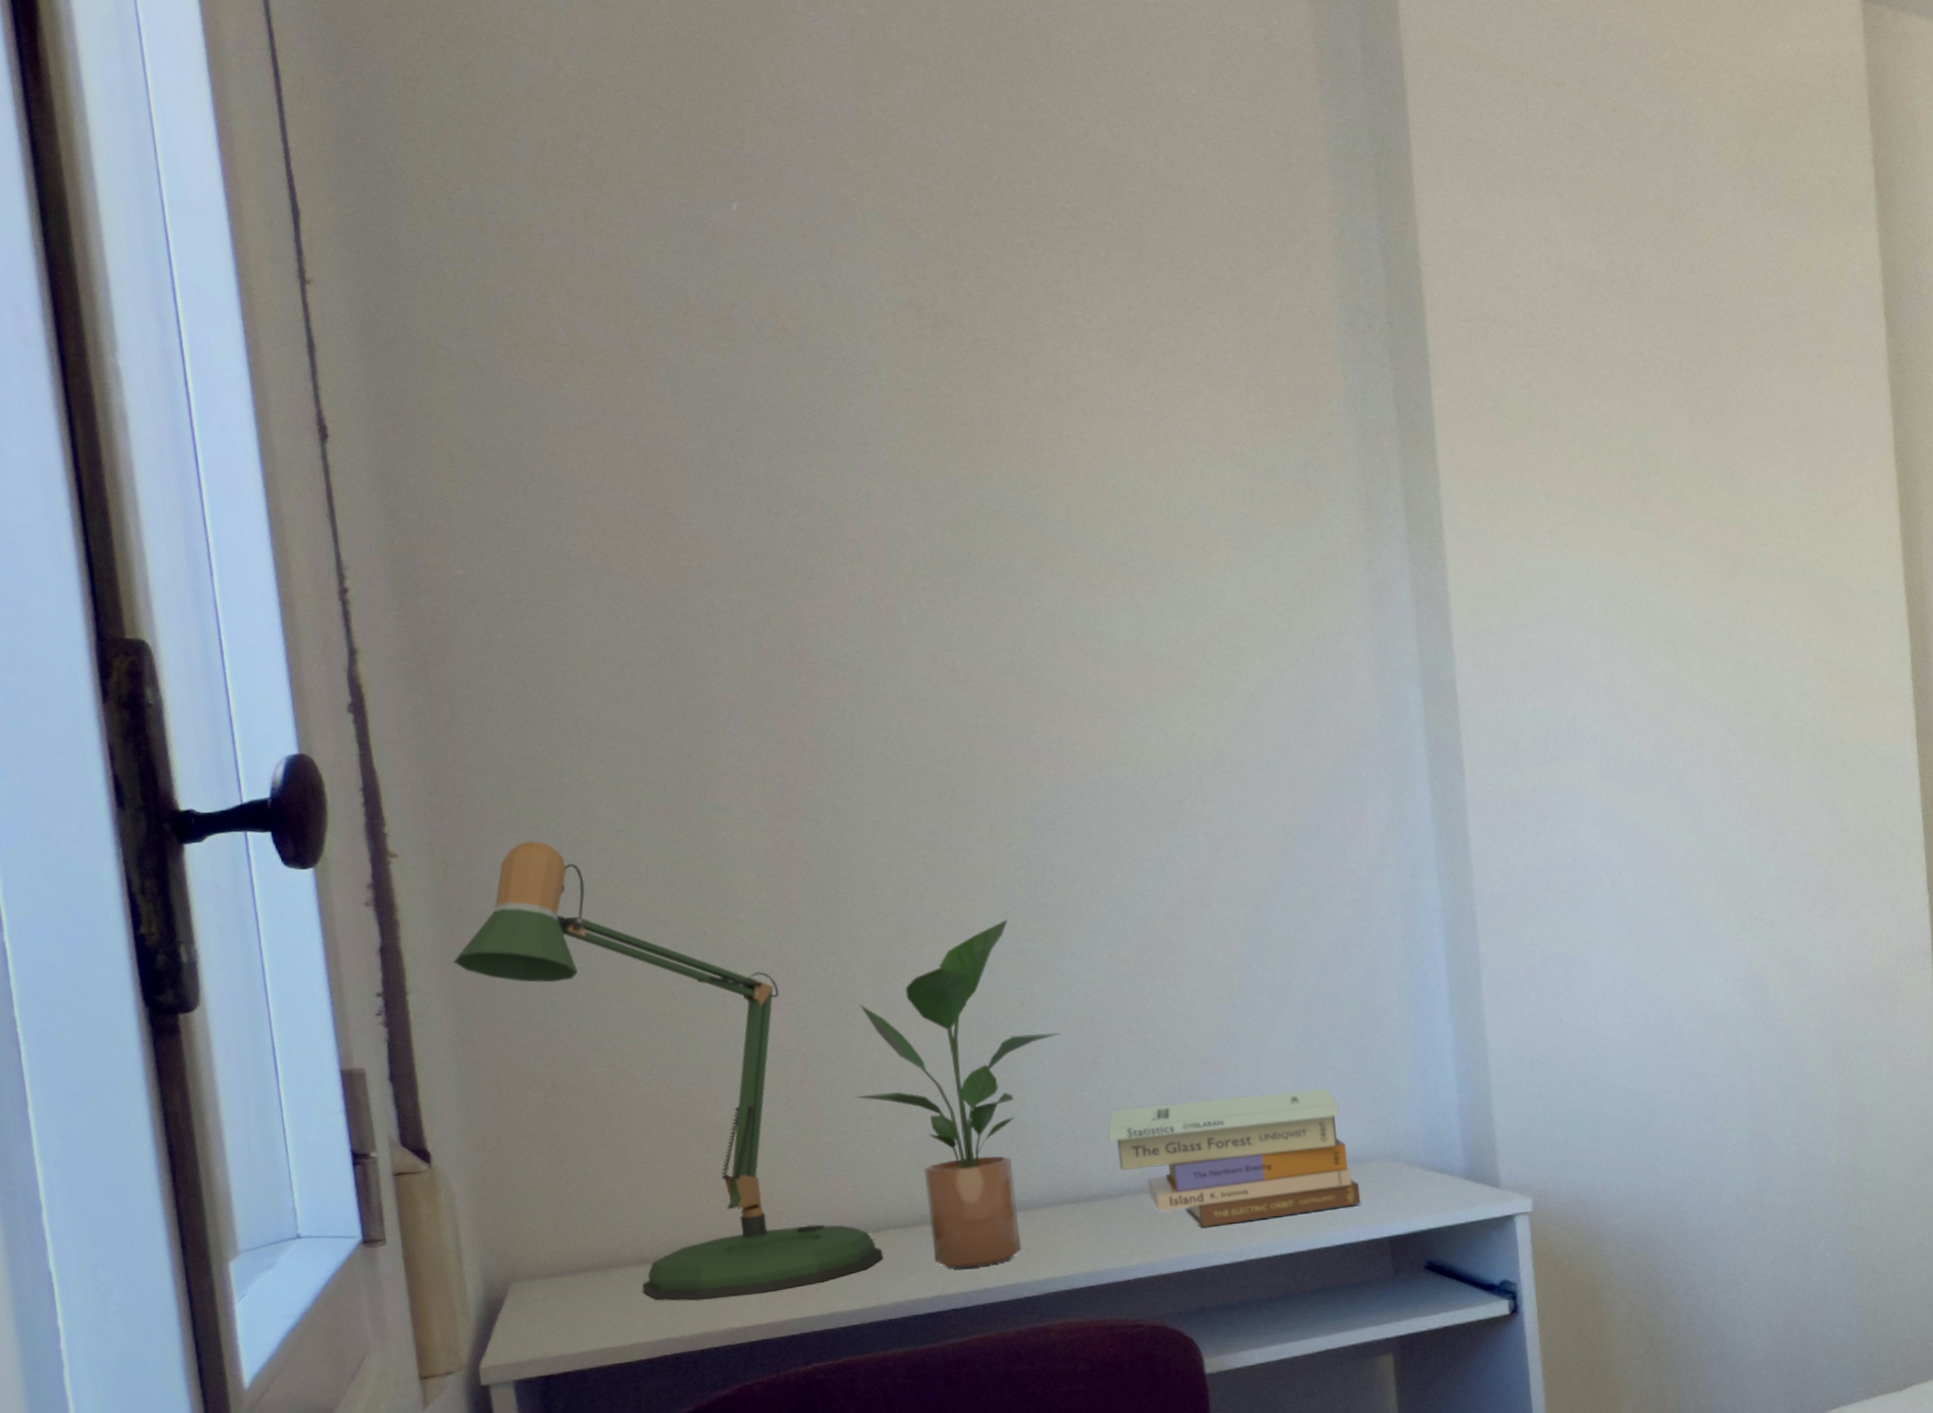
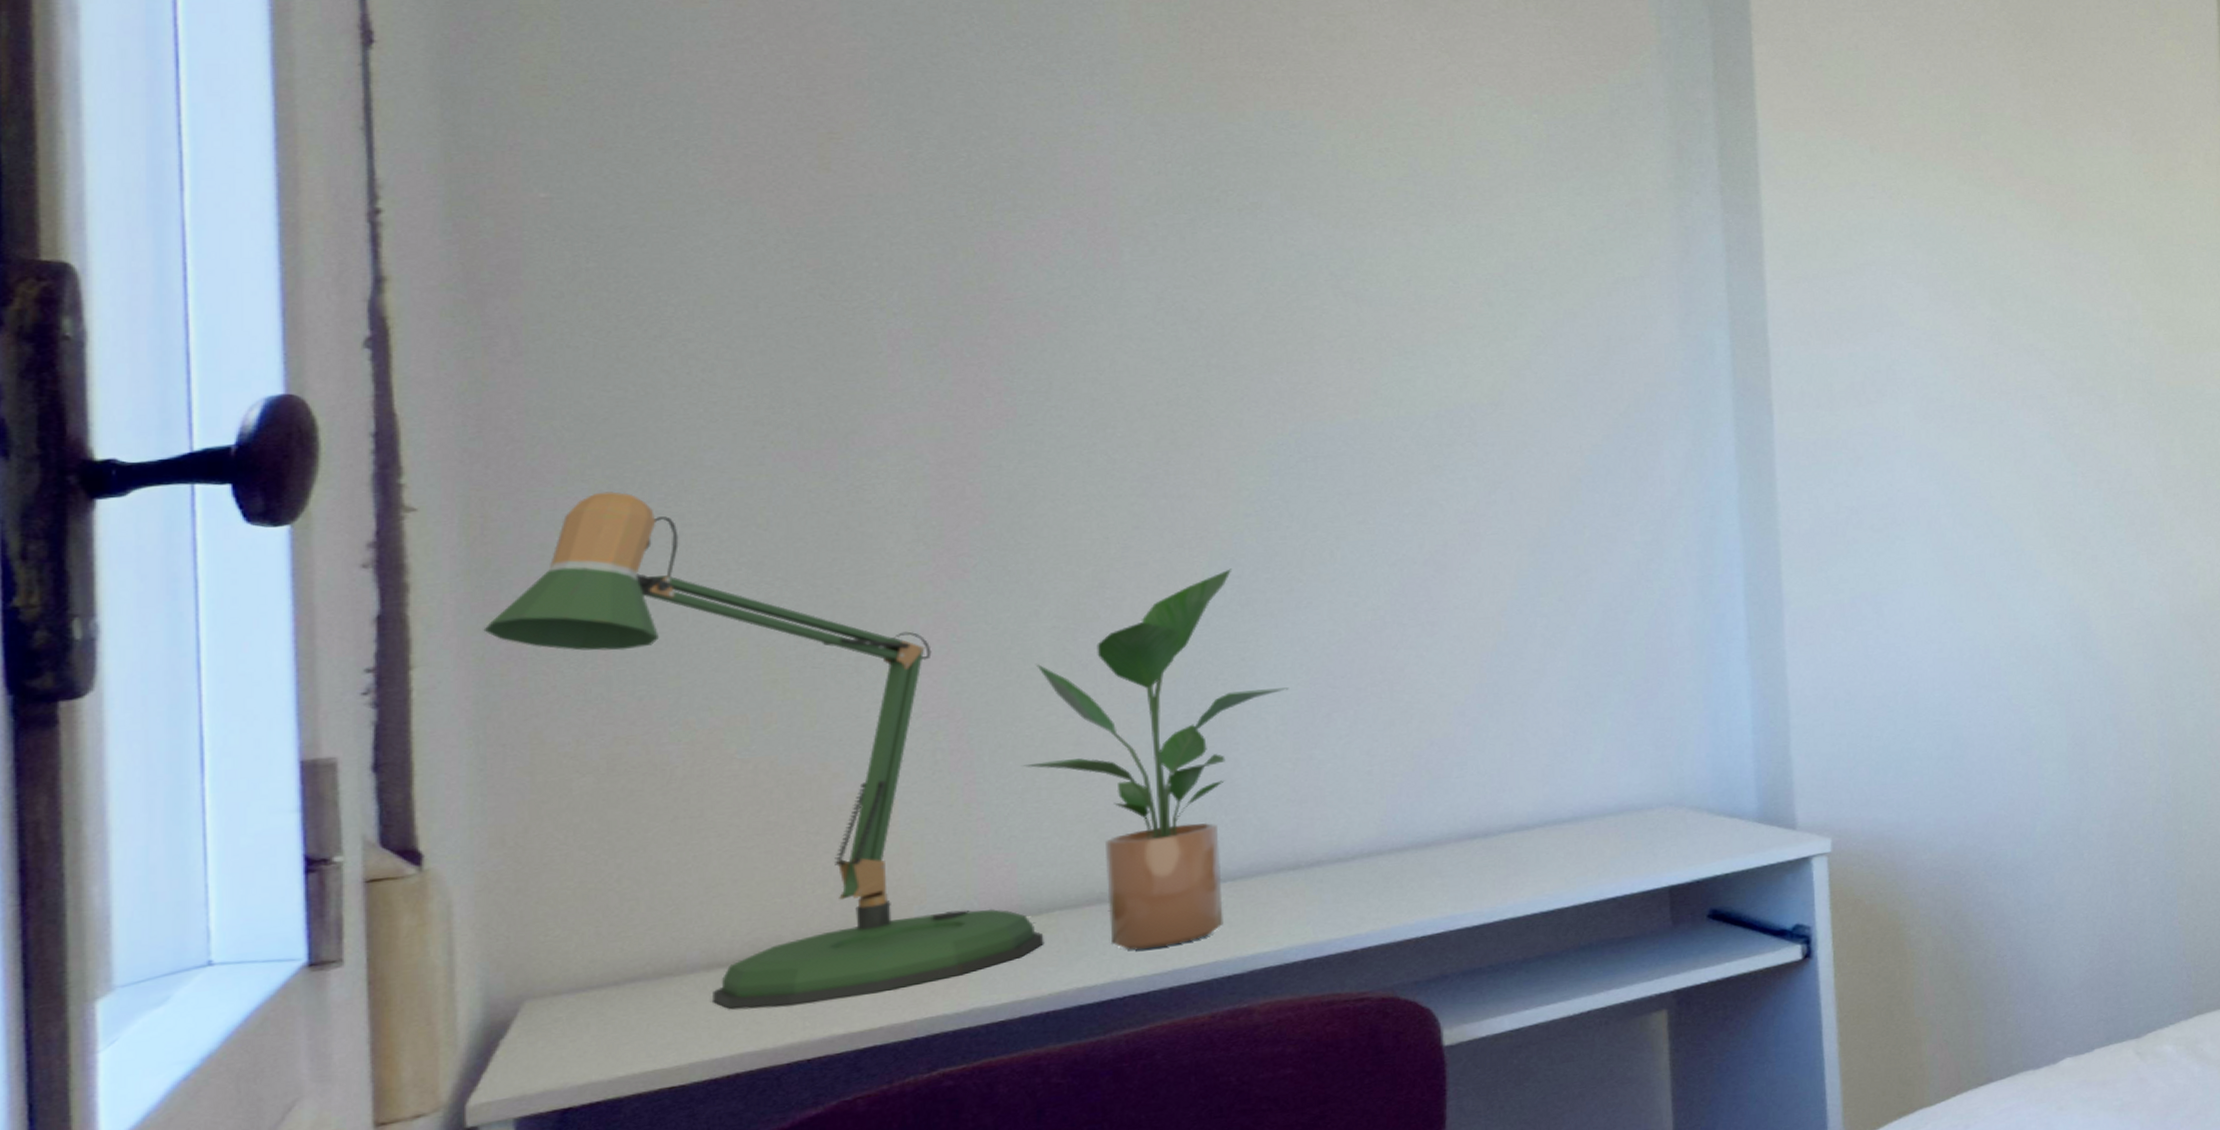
books: present [1107,1087,1361,1228] -> none [1339,734,1638,889]

